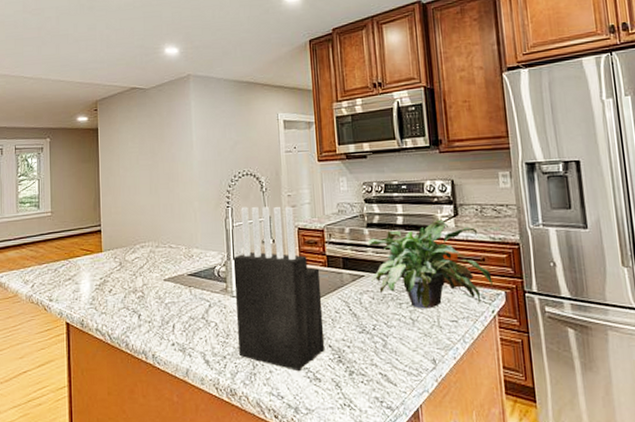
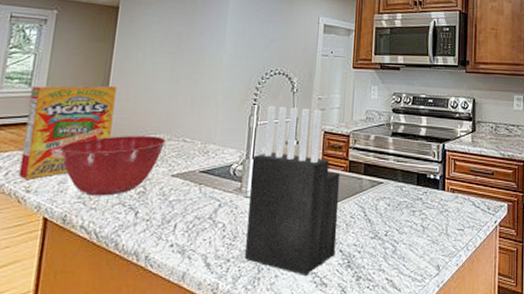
cereal box: none [40,201,108,290] -> present [18,85,117,179]
mixing bowl: none [70,245,155,302] -> present [60,136,166,196]
potted plant: present [367,219,493,309] -> none [388,134,498,217]

